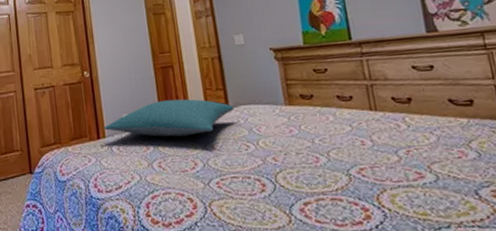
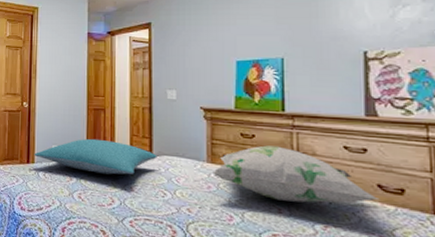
decorative pillow: none [292,76,453,133] -> present [212,145,380,203]

